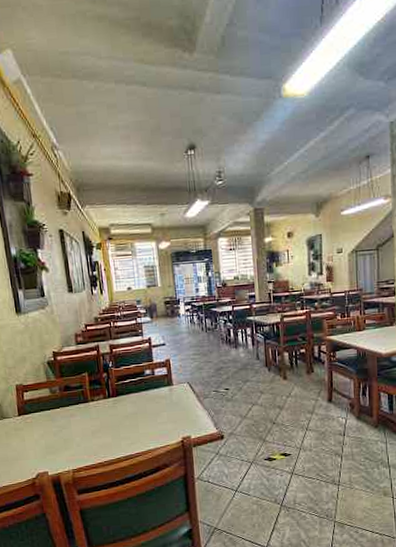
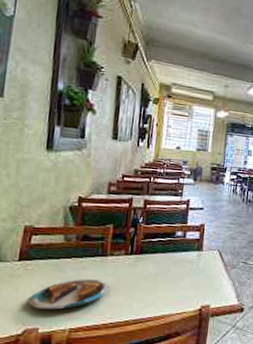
plate: none [33,423,98,456] -> present [27,278,110,310]

